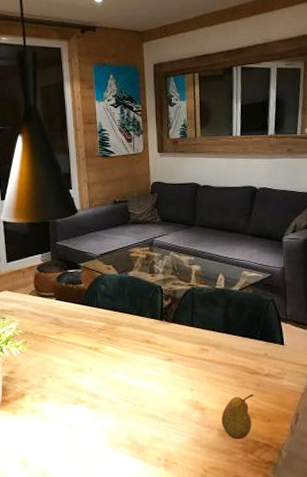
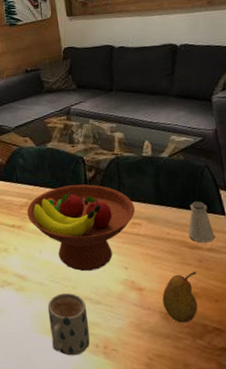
fruit bowl: none [104,312,205,392] -> present [27,184,136,272]
mug: none [116,411,153,468] -> present [47,293,90,356]
saltshaker: none [249,331,273,369] -> present [188,201,216,243]

